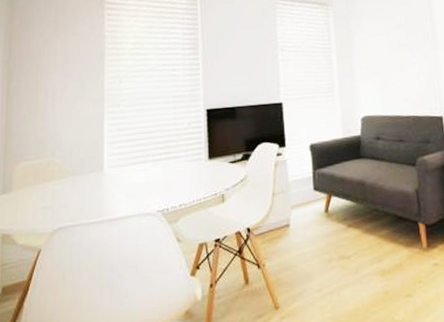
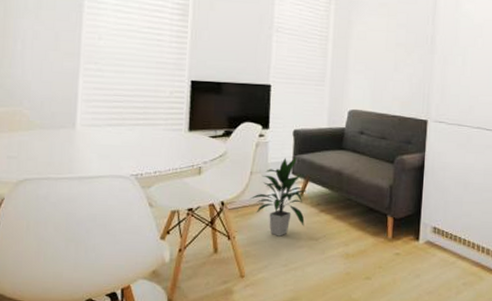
indoor plant: none [275,171,334,259] -> present [250,157,306,237]

